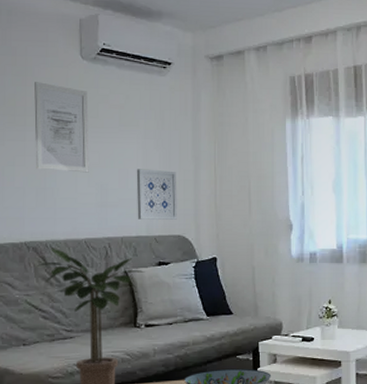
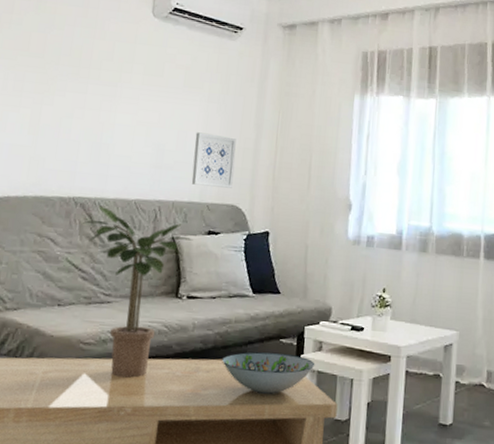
wall art: present [34,82,89,173] -> none [94,35,155,132]

